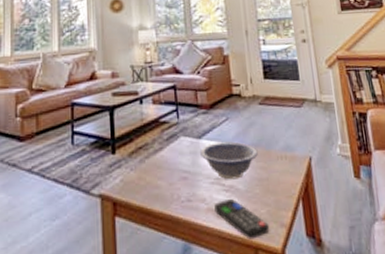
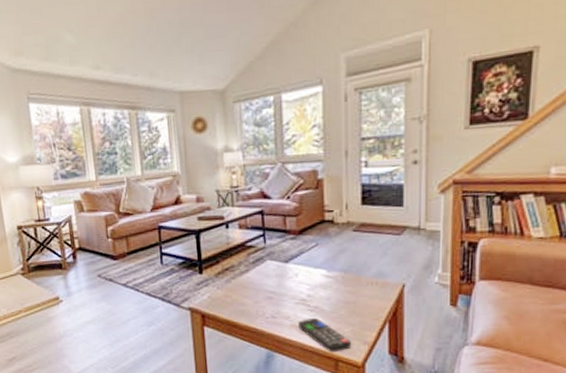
decorative bowl: present [200,141,258,180] -> none [287,266,347,301]

